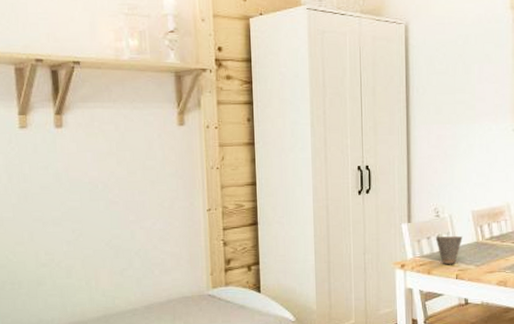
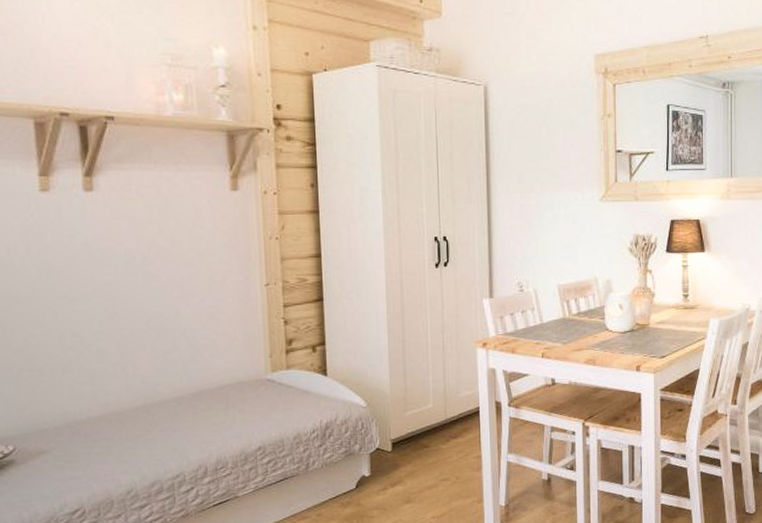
cup: present [435,235,463,264] -> none [519,311,548,342]

